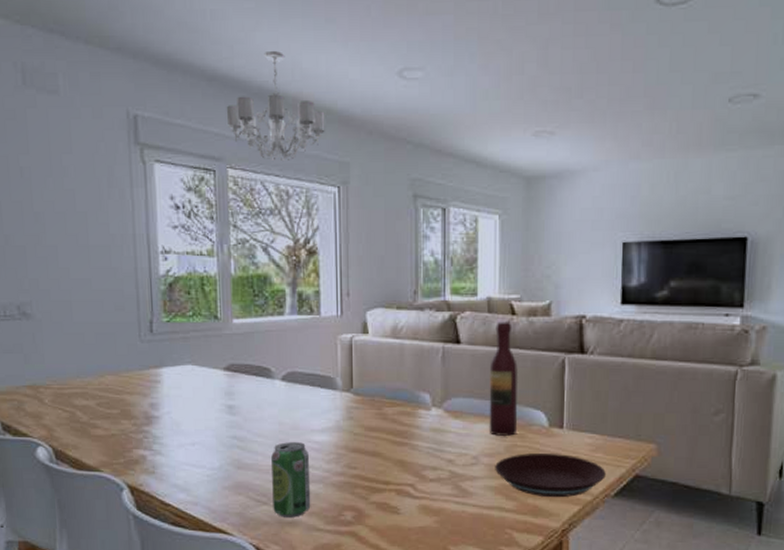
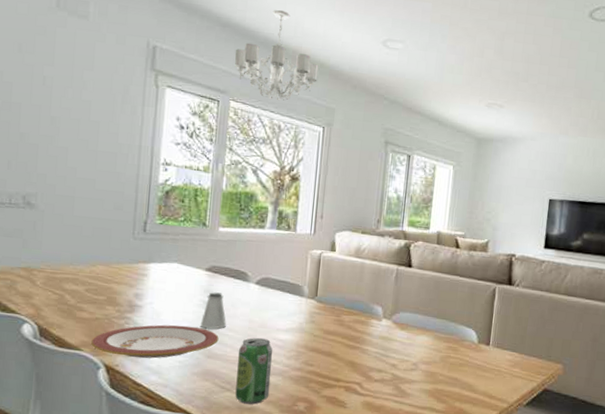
plate: none [110,434,247,475] -> present [91,324,219,359]
saltshaker: none [225,394,254,436] -> present [200,292,226,329]
wine bottle: present [489,322,519,437] -> none [429,252,457,349]
plate: present [495,453,606,498] -> none [430,364,521,404]

